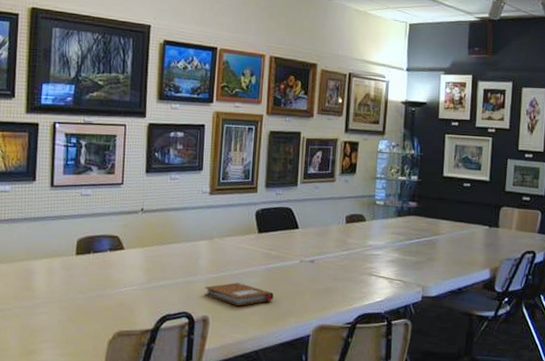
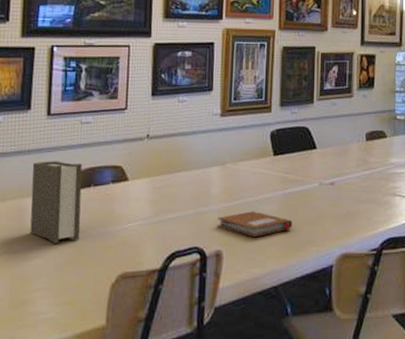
book: none [36,228,83,303] -> present [30,161,82,244]

